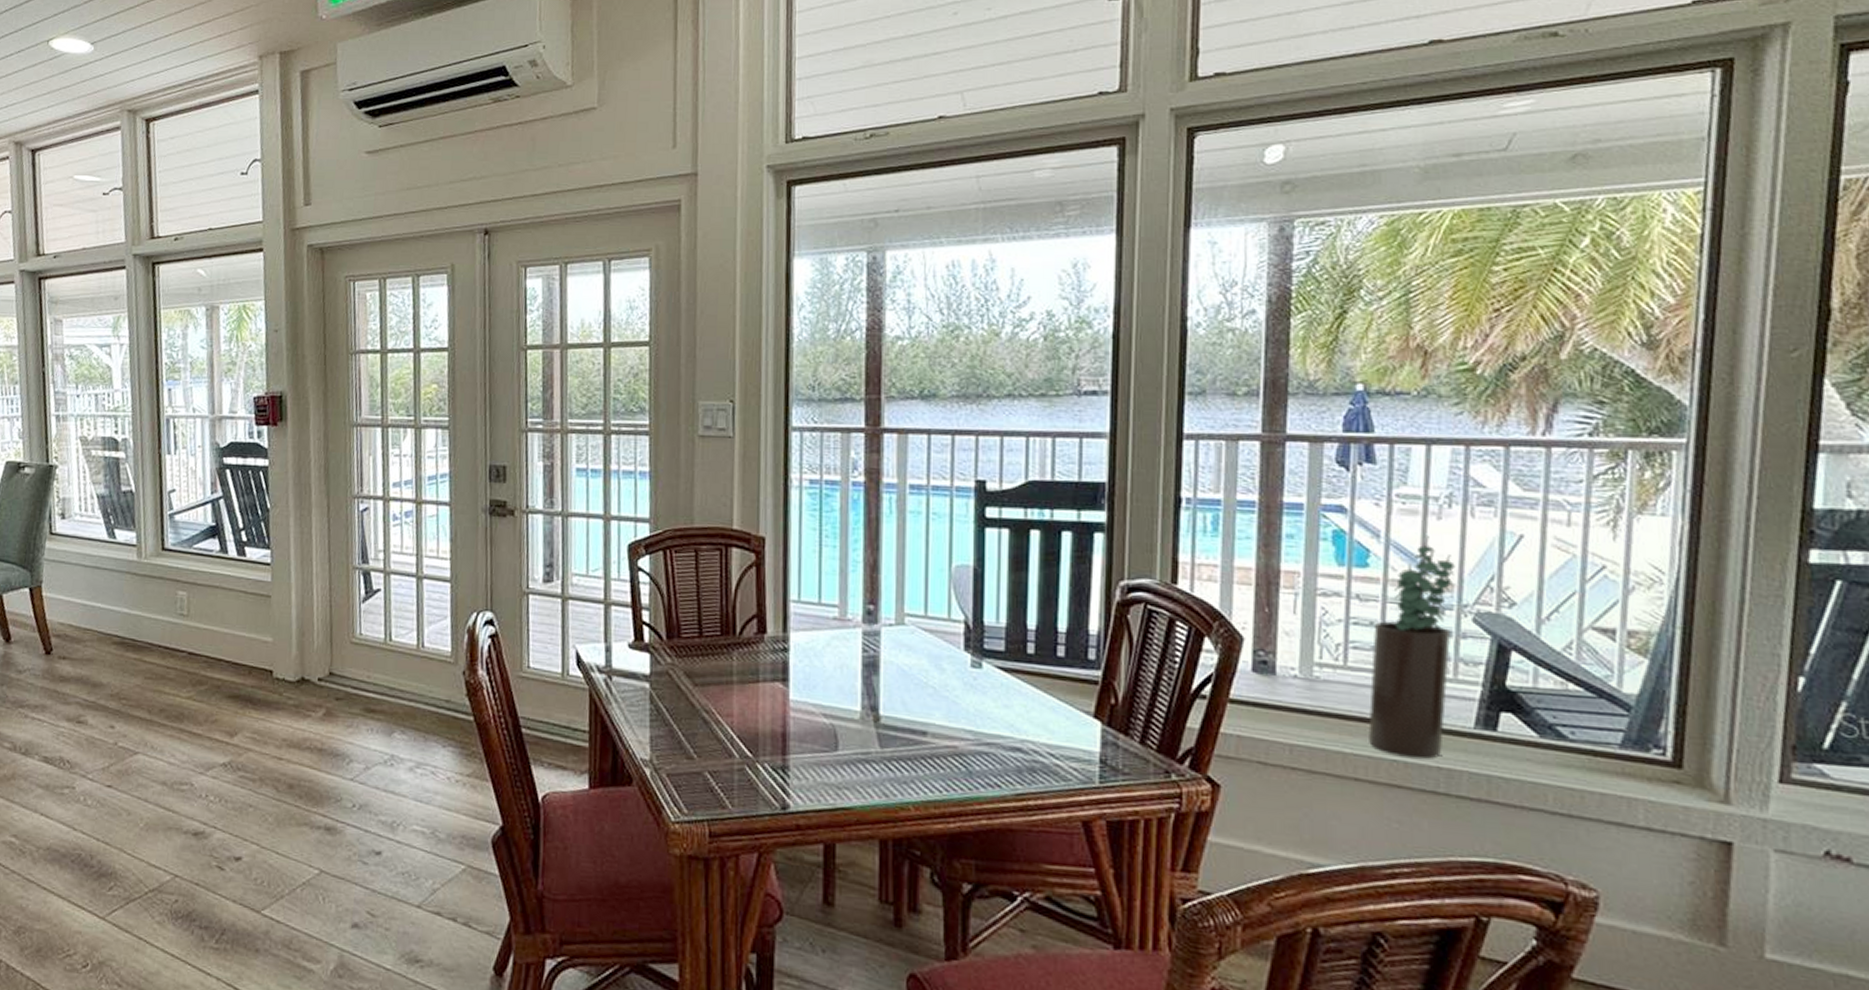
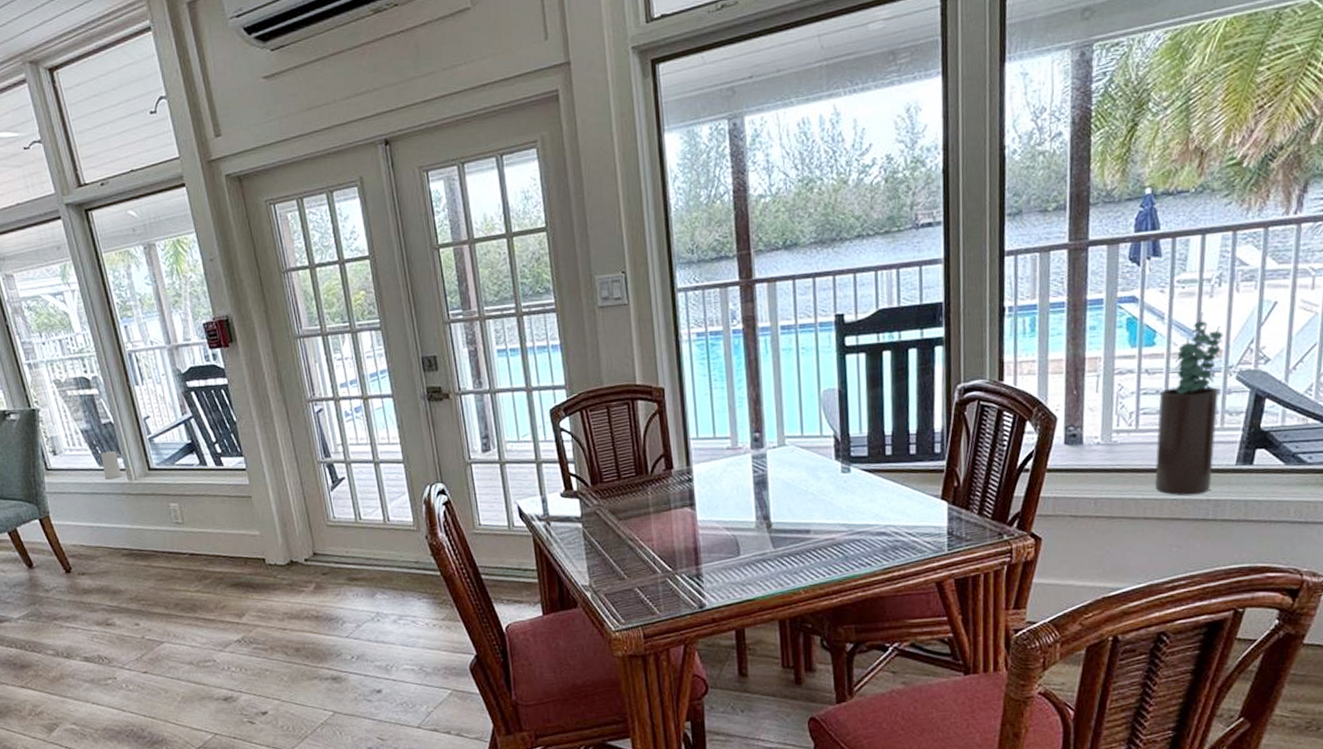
candle: none [111,522,132,555] -> present [101,450,122,480]

